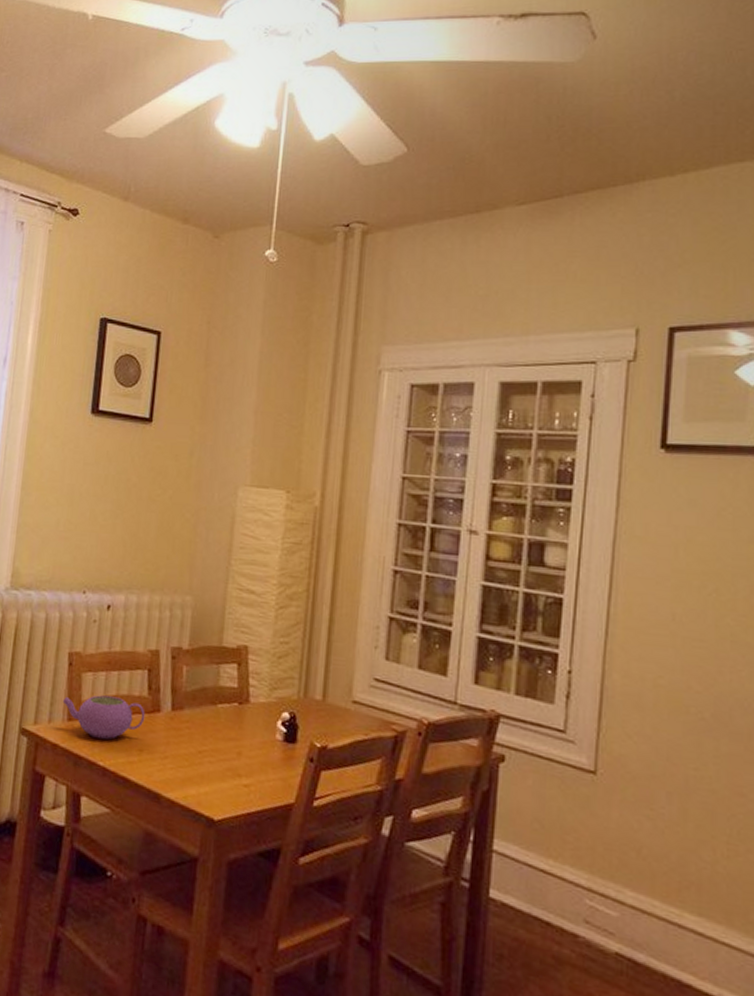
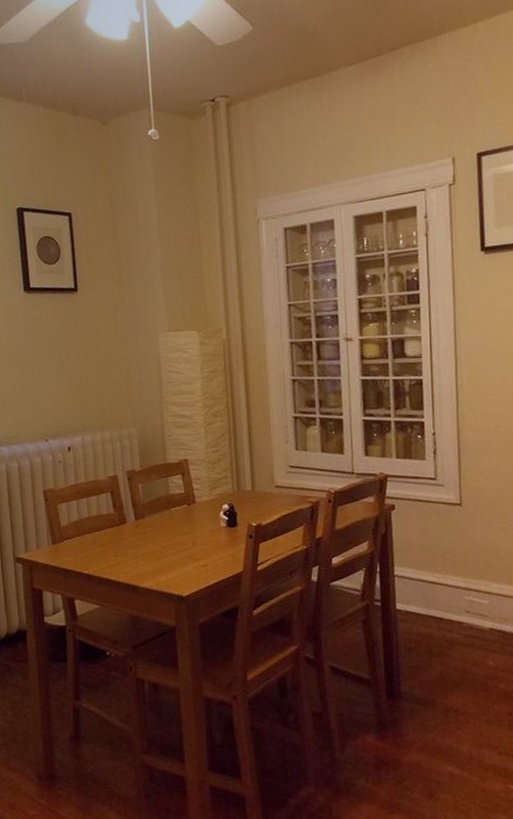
teapot: present [62,695,146,739] -> none [45,518,115,553]

